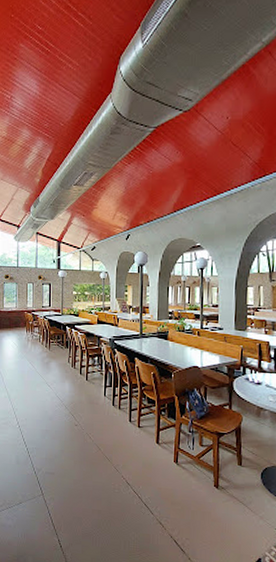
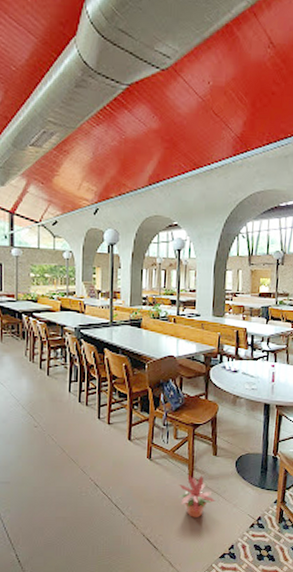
potted plant: none [204,482,242,526] -> present [178,475,216,517]

